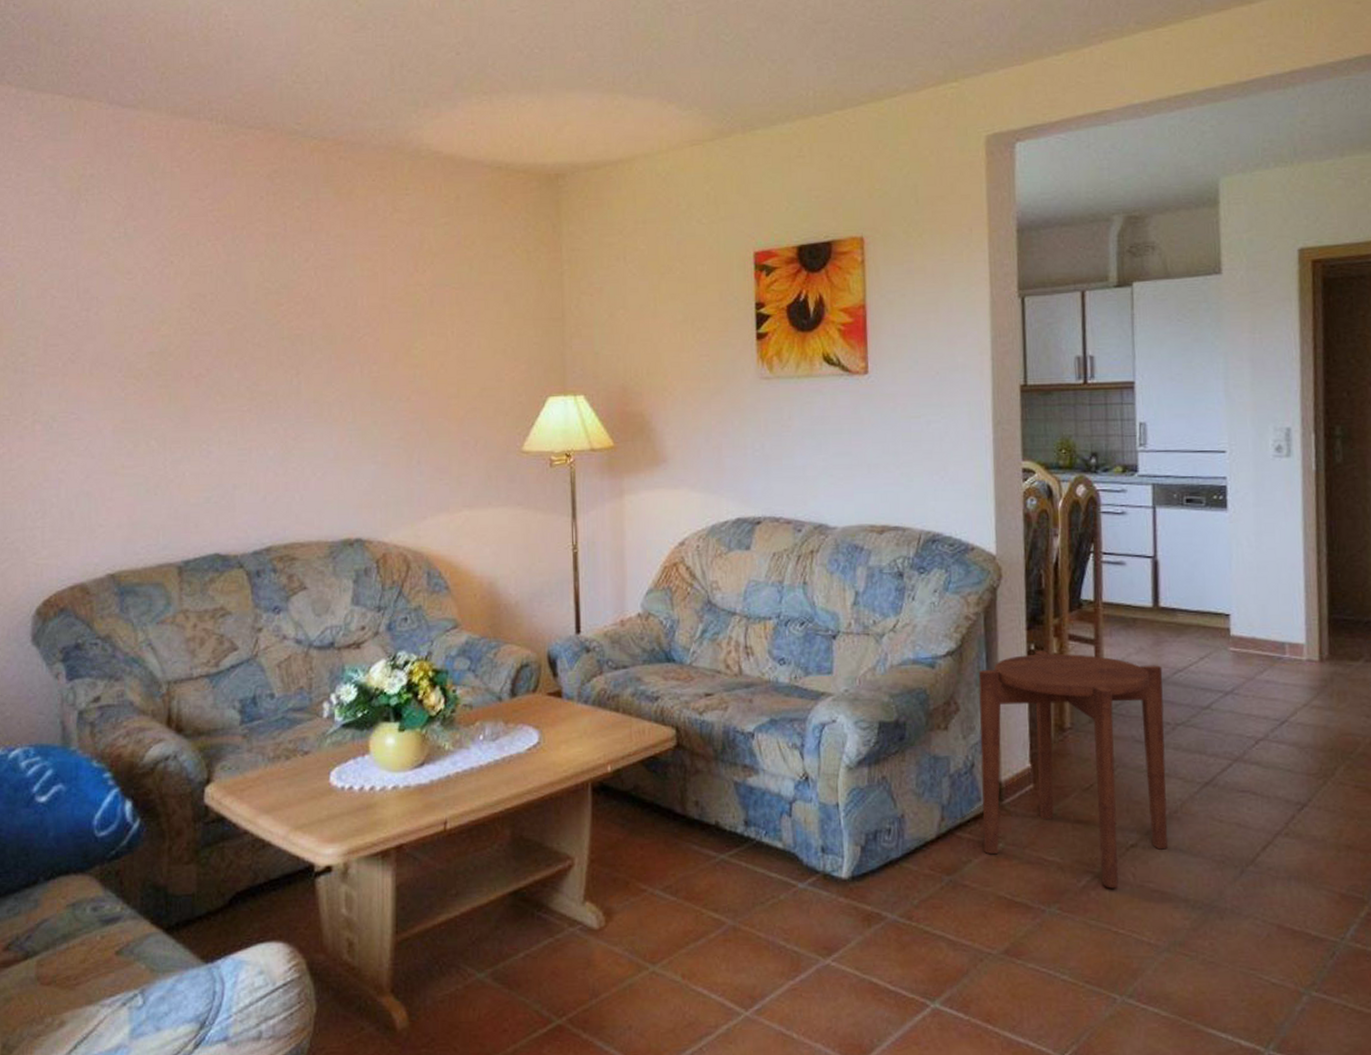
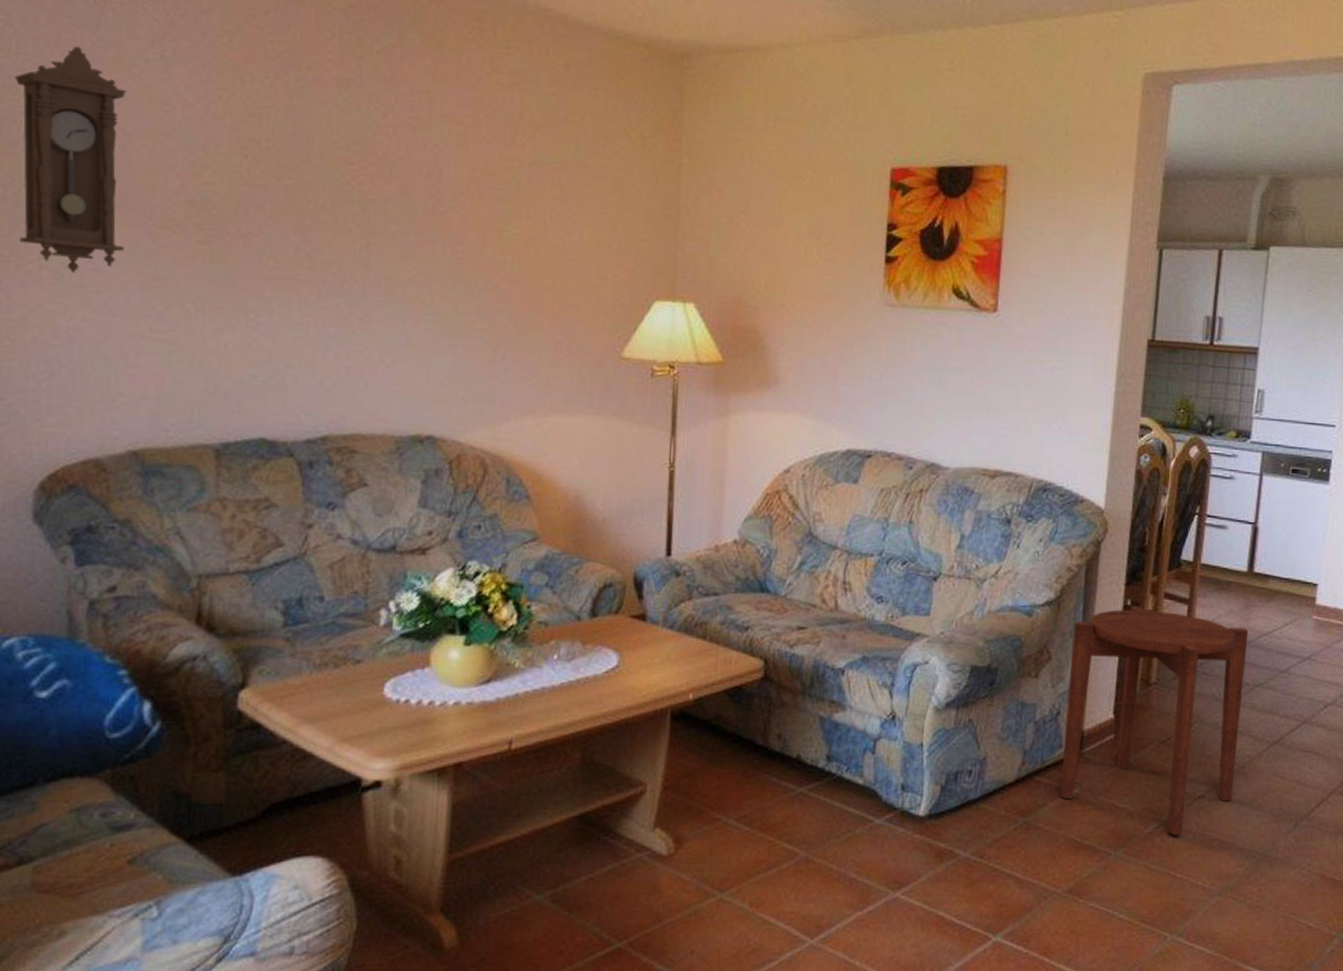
pendulum clock: none [12,235,100,424] -> present [15,46,127,273]

